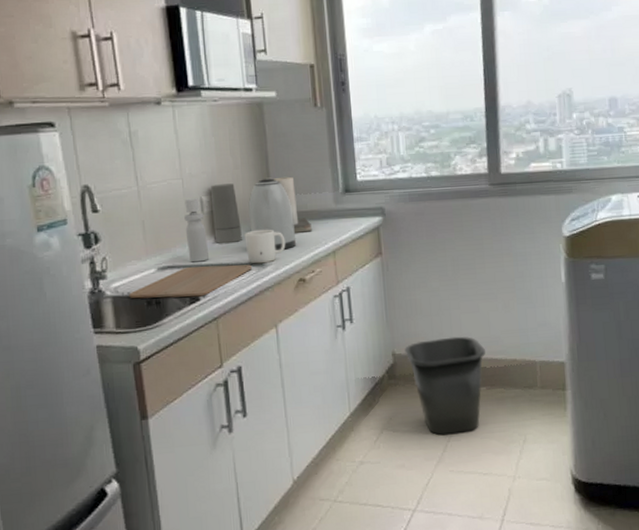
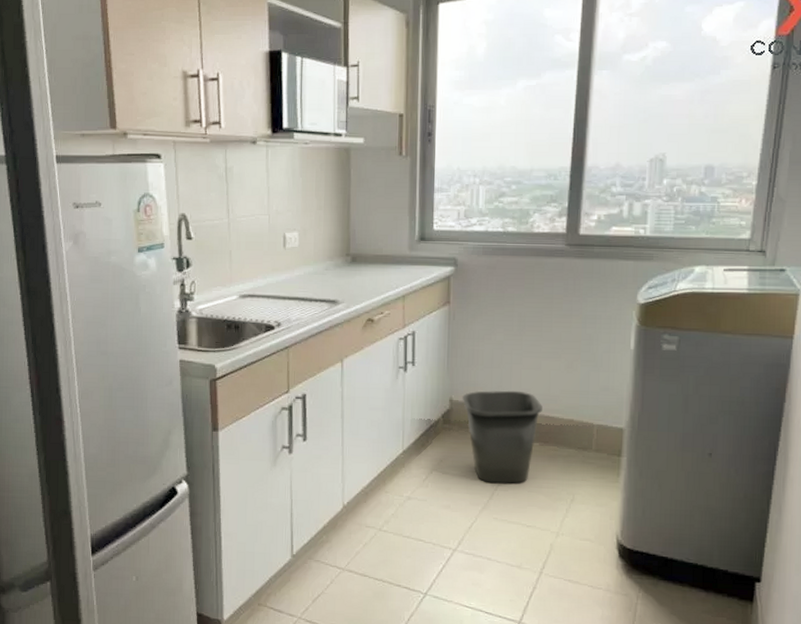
chopping board: present [129,264,253,299] -> none [212,297,326,326]
spray bottle: present [184,198,210,263] -> none [267,234,287,294]
canister: present [211,183,242,245] -> none [293,223,319,279]
mug: present [244,229,286,264] -> none [321,268,359,301]
kettle: present [248,178,297,250] -> none [327,221,369,290]
paper towel roll: present [266,176,313,233] -> none [346,220,386,275]

